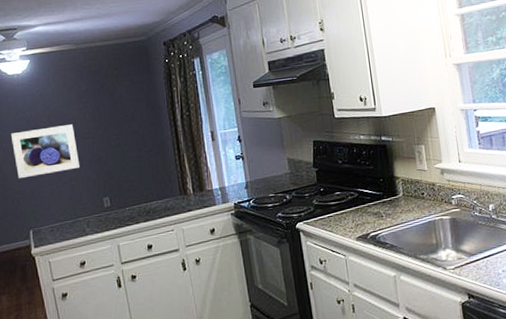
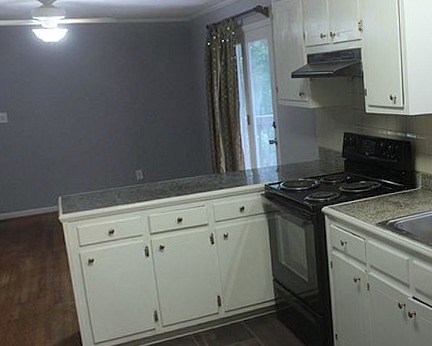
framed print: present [10,124,81,179] -> none [43,97,115,146]

